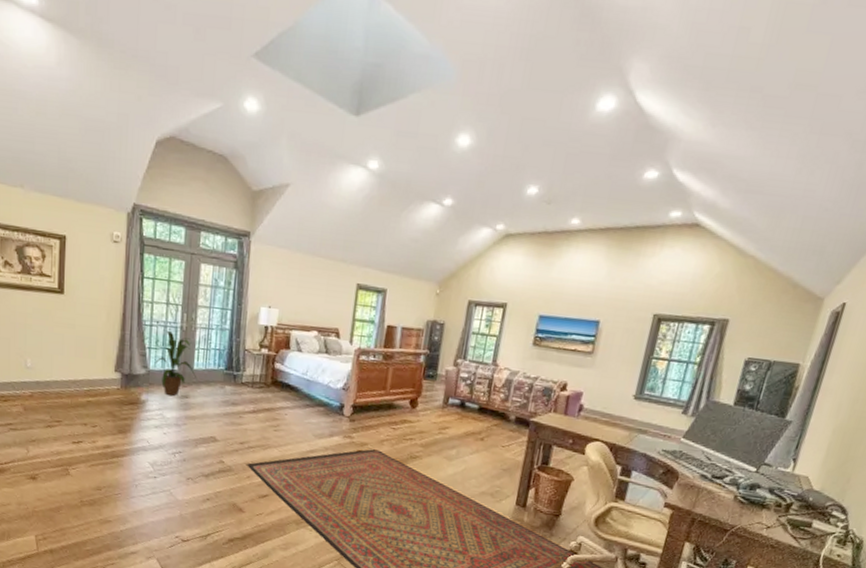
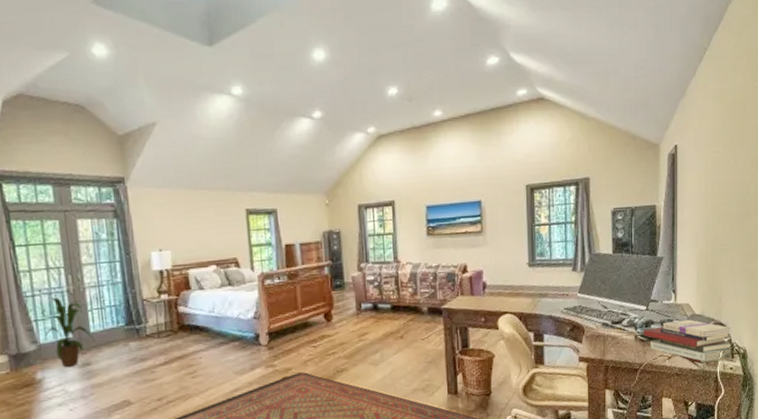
books: none [744,490,852,547] -> present [643,319,733,364]

